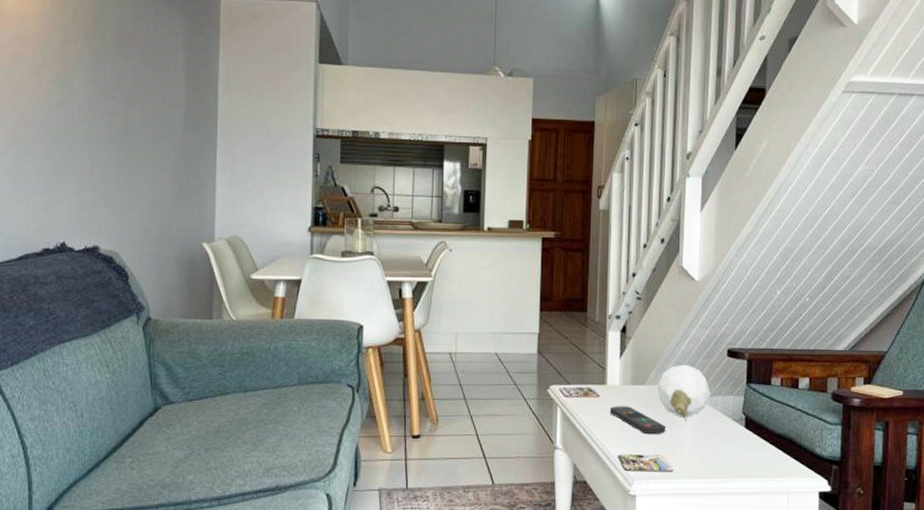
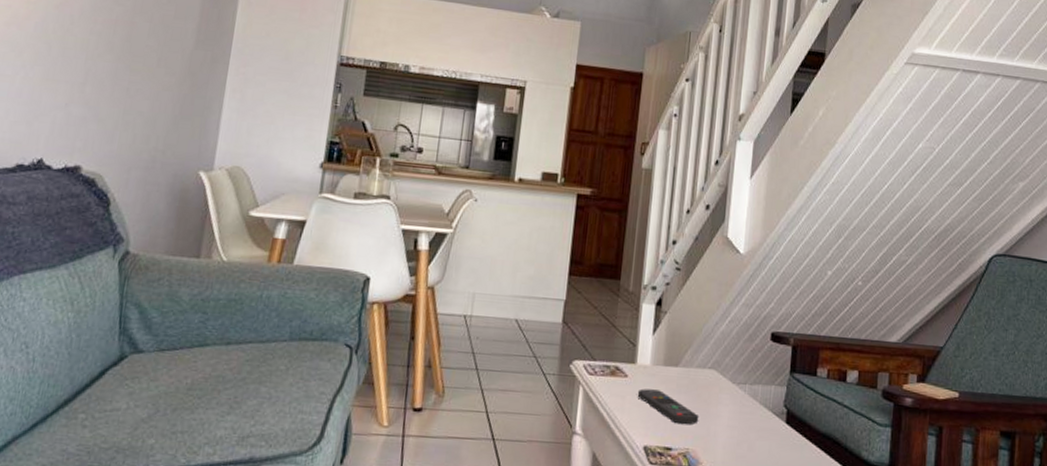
decorative egg: present [657,364,711,421] -> none [692,346,751,411]

